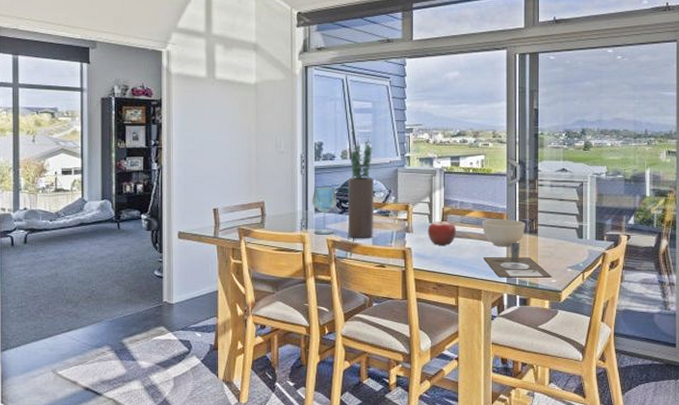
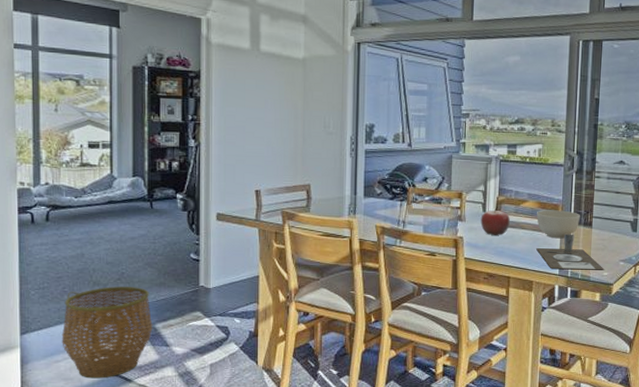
basket: none [37,304,121,393] -> present [61,287,153,379]
wine glass: present [312,187,337,235] -> none [361,171,388,221]
vase: present [348,136,375,239] -> none [398,119,428,227]

